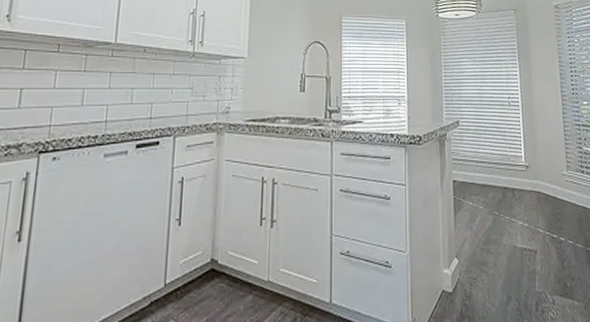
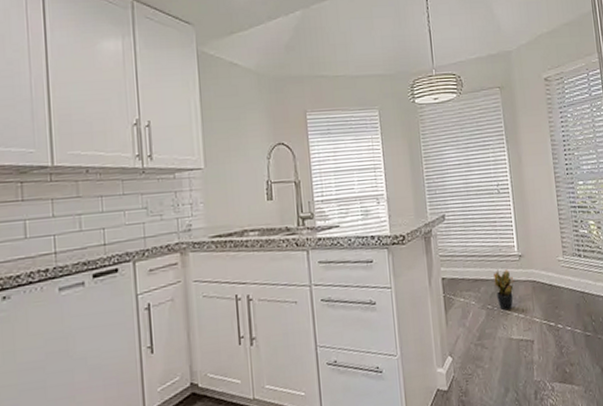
potted plant: none [501,177,521,218] -> present [493,268,515,311]

